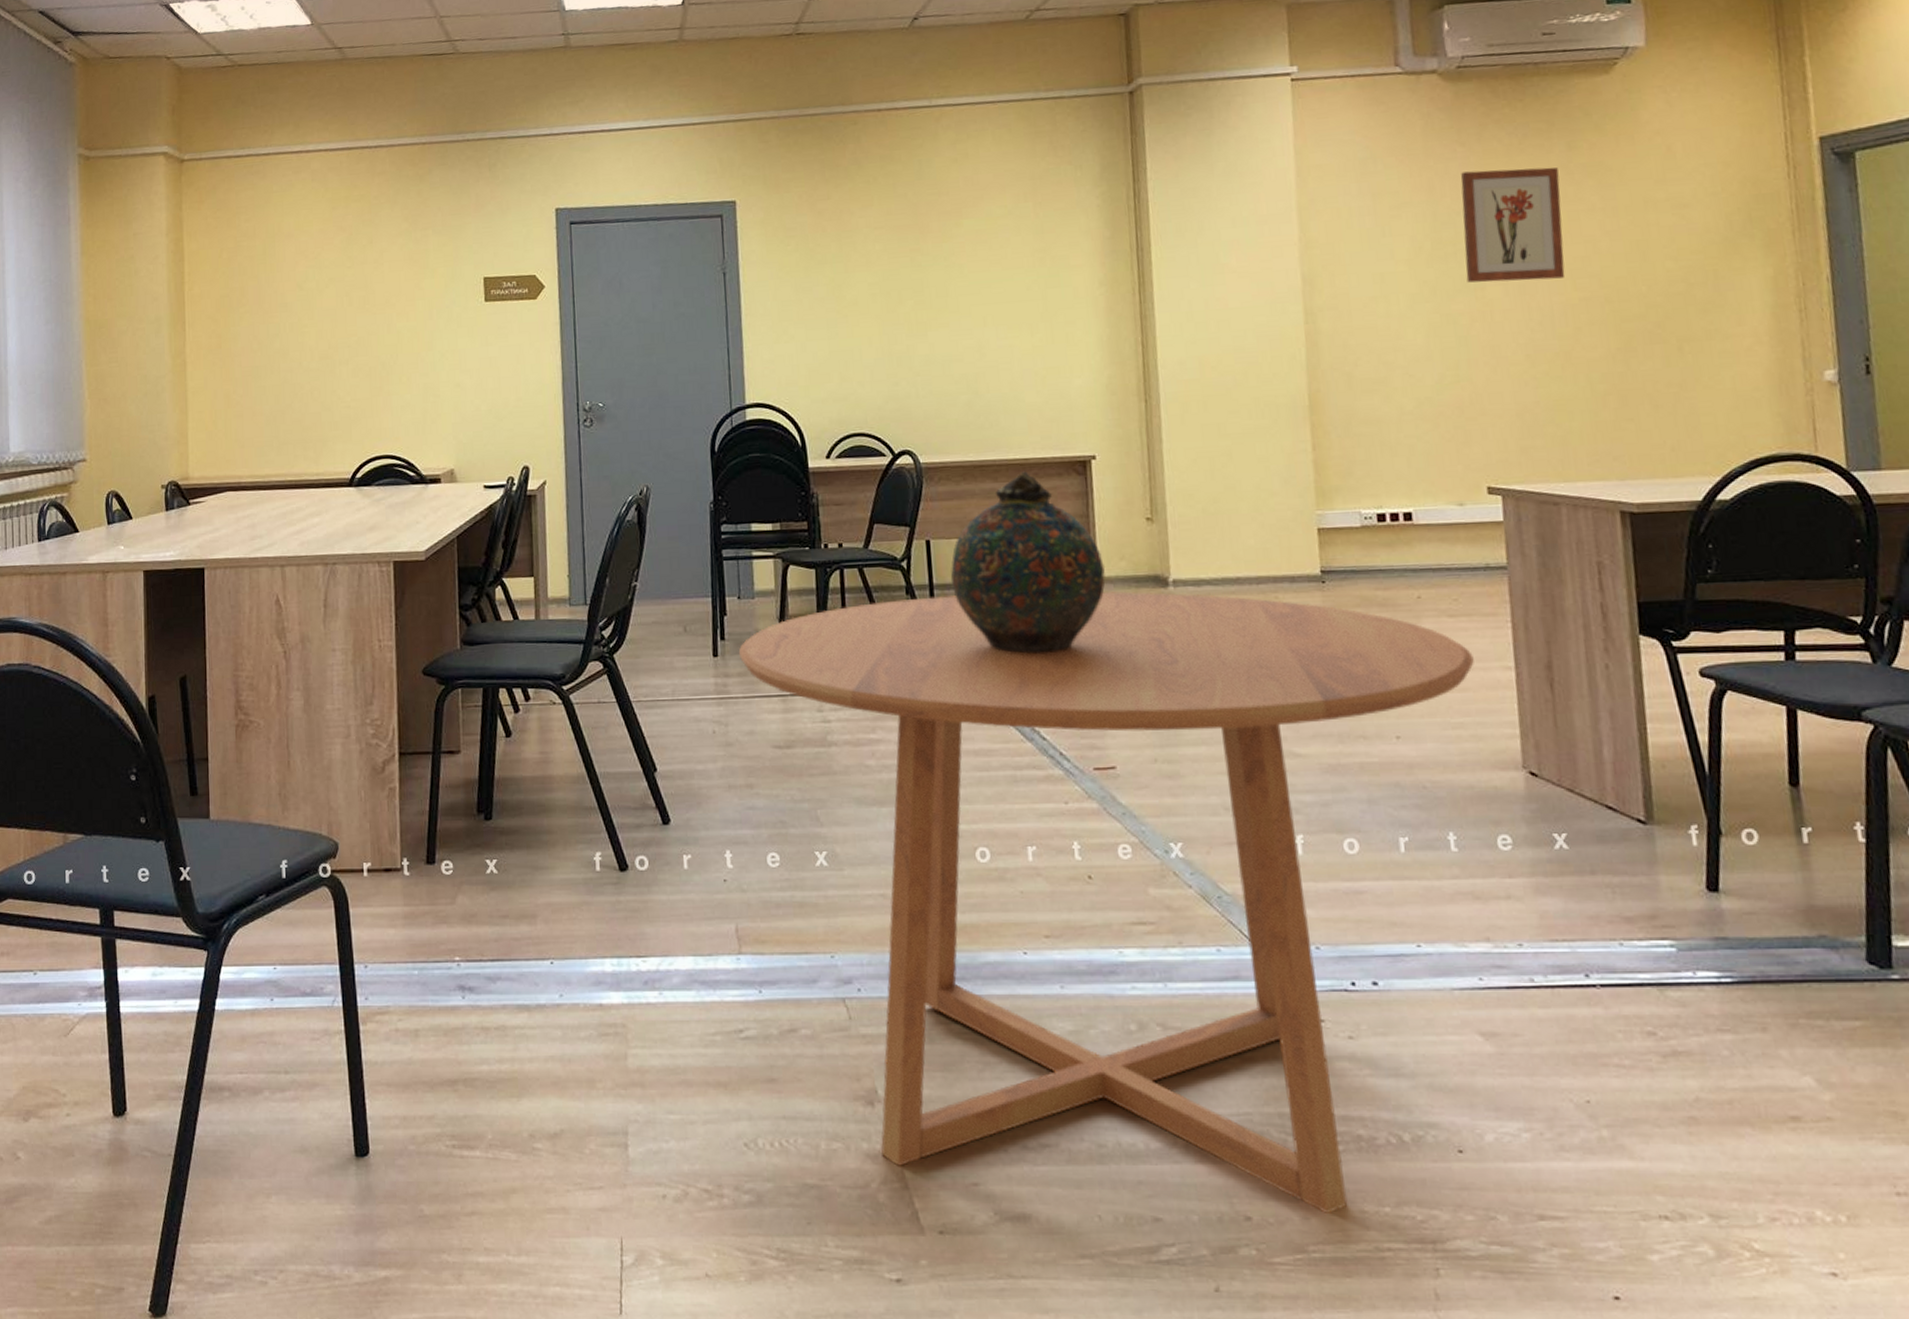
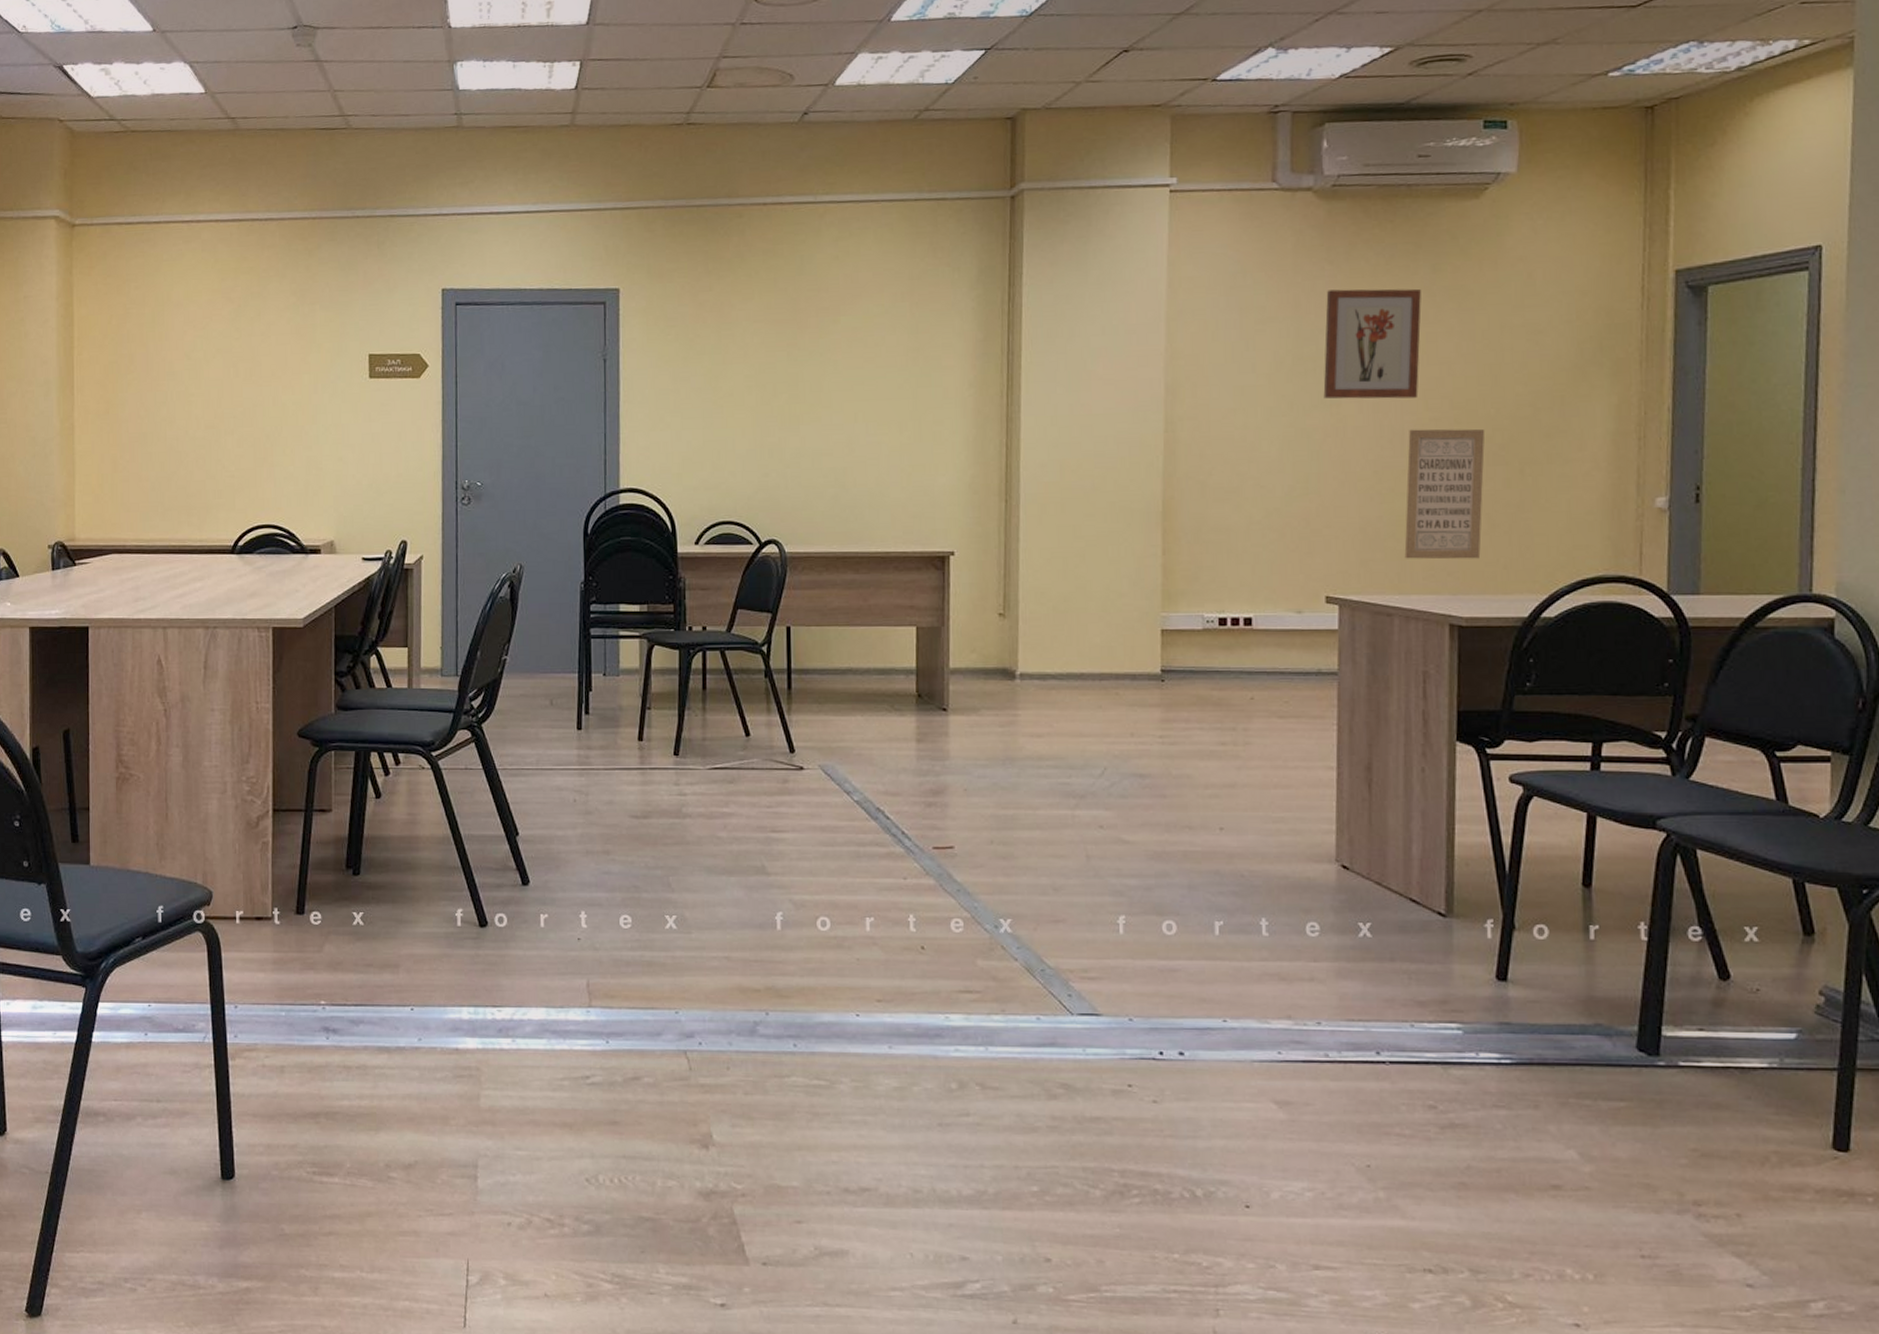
dining table: present [738,591,1474,1213] -> none [601,680,1299,1258]
snuff bottle: present [950,471,1105,654] -> none [808,564,956,738]
wall art: none [1558,307,1646,445] -> present [1404,429,1485,560]

